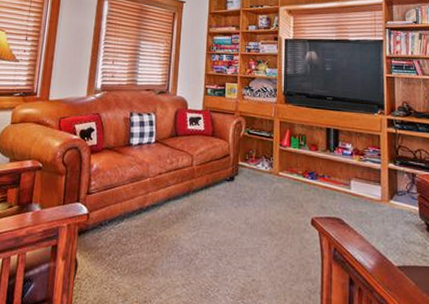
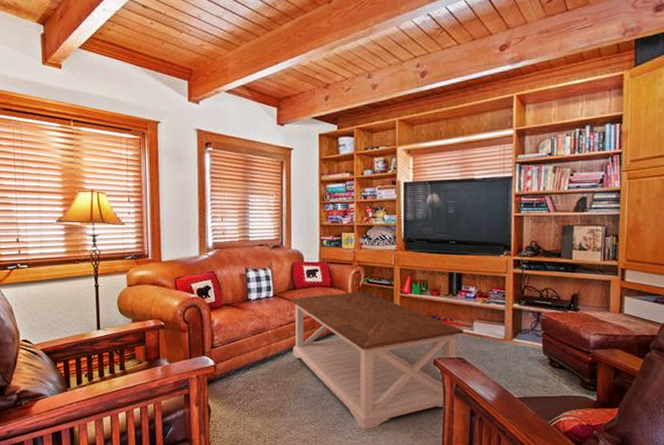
coffee table: none [169,142,341,297] -> present [290,291,464,430]

